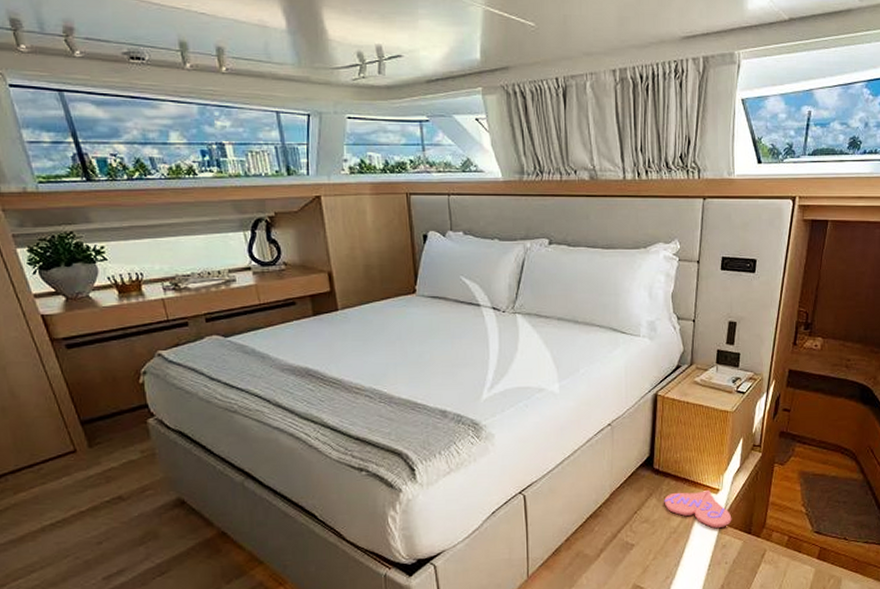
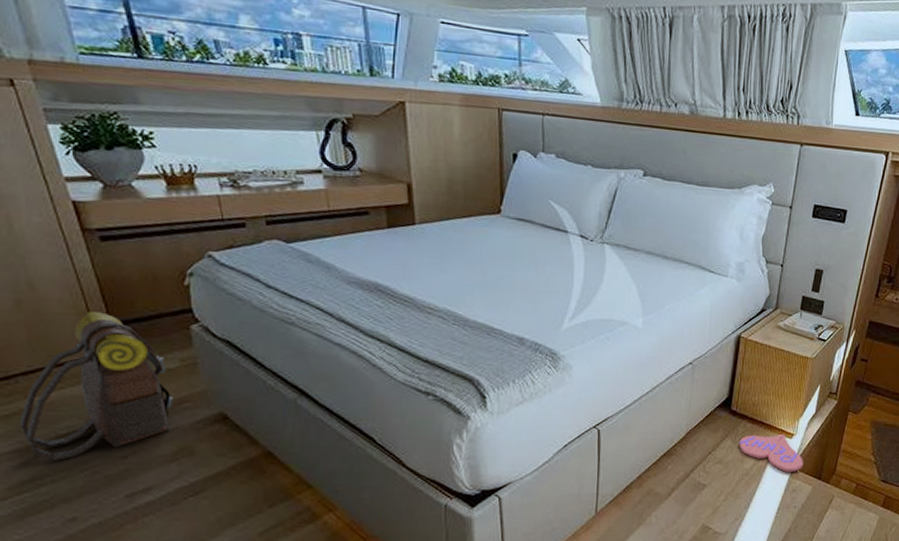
backpack: none [11,413,138,549] -> present [20,312,174,460]

